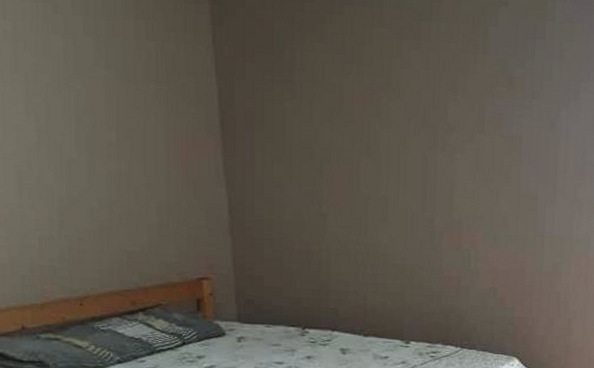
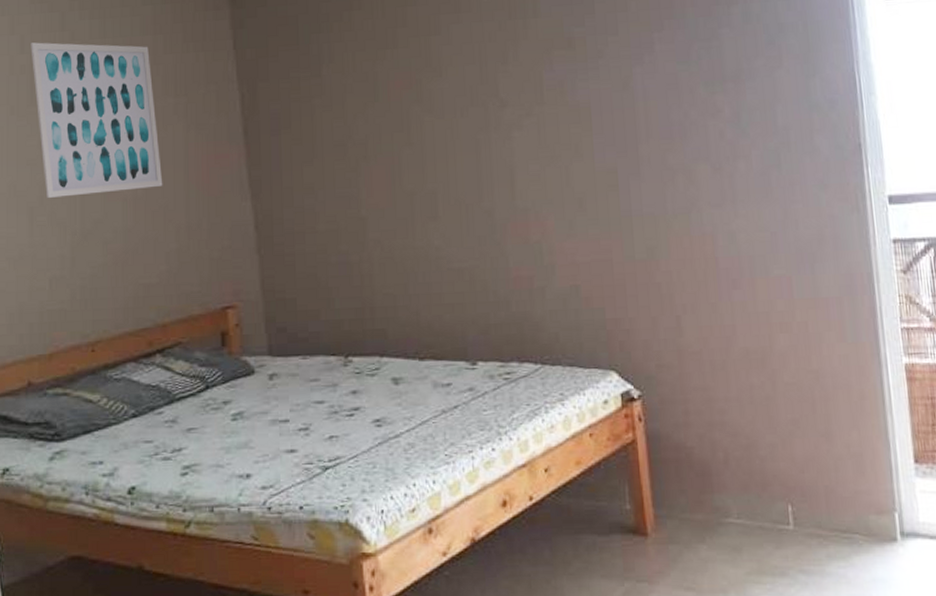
wall art: none [12,9,145,166] -> present [30,42,163,198]

